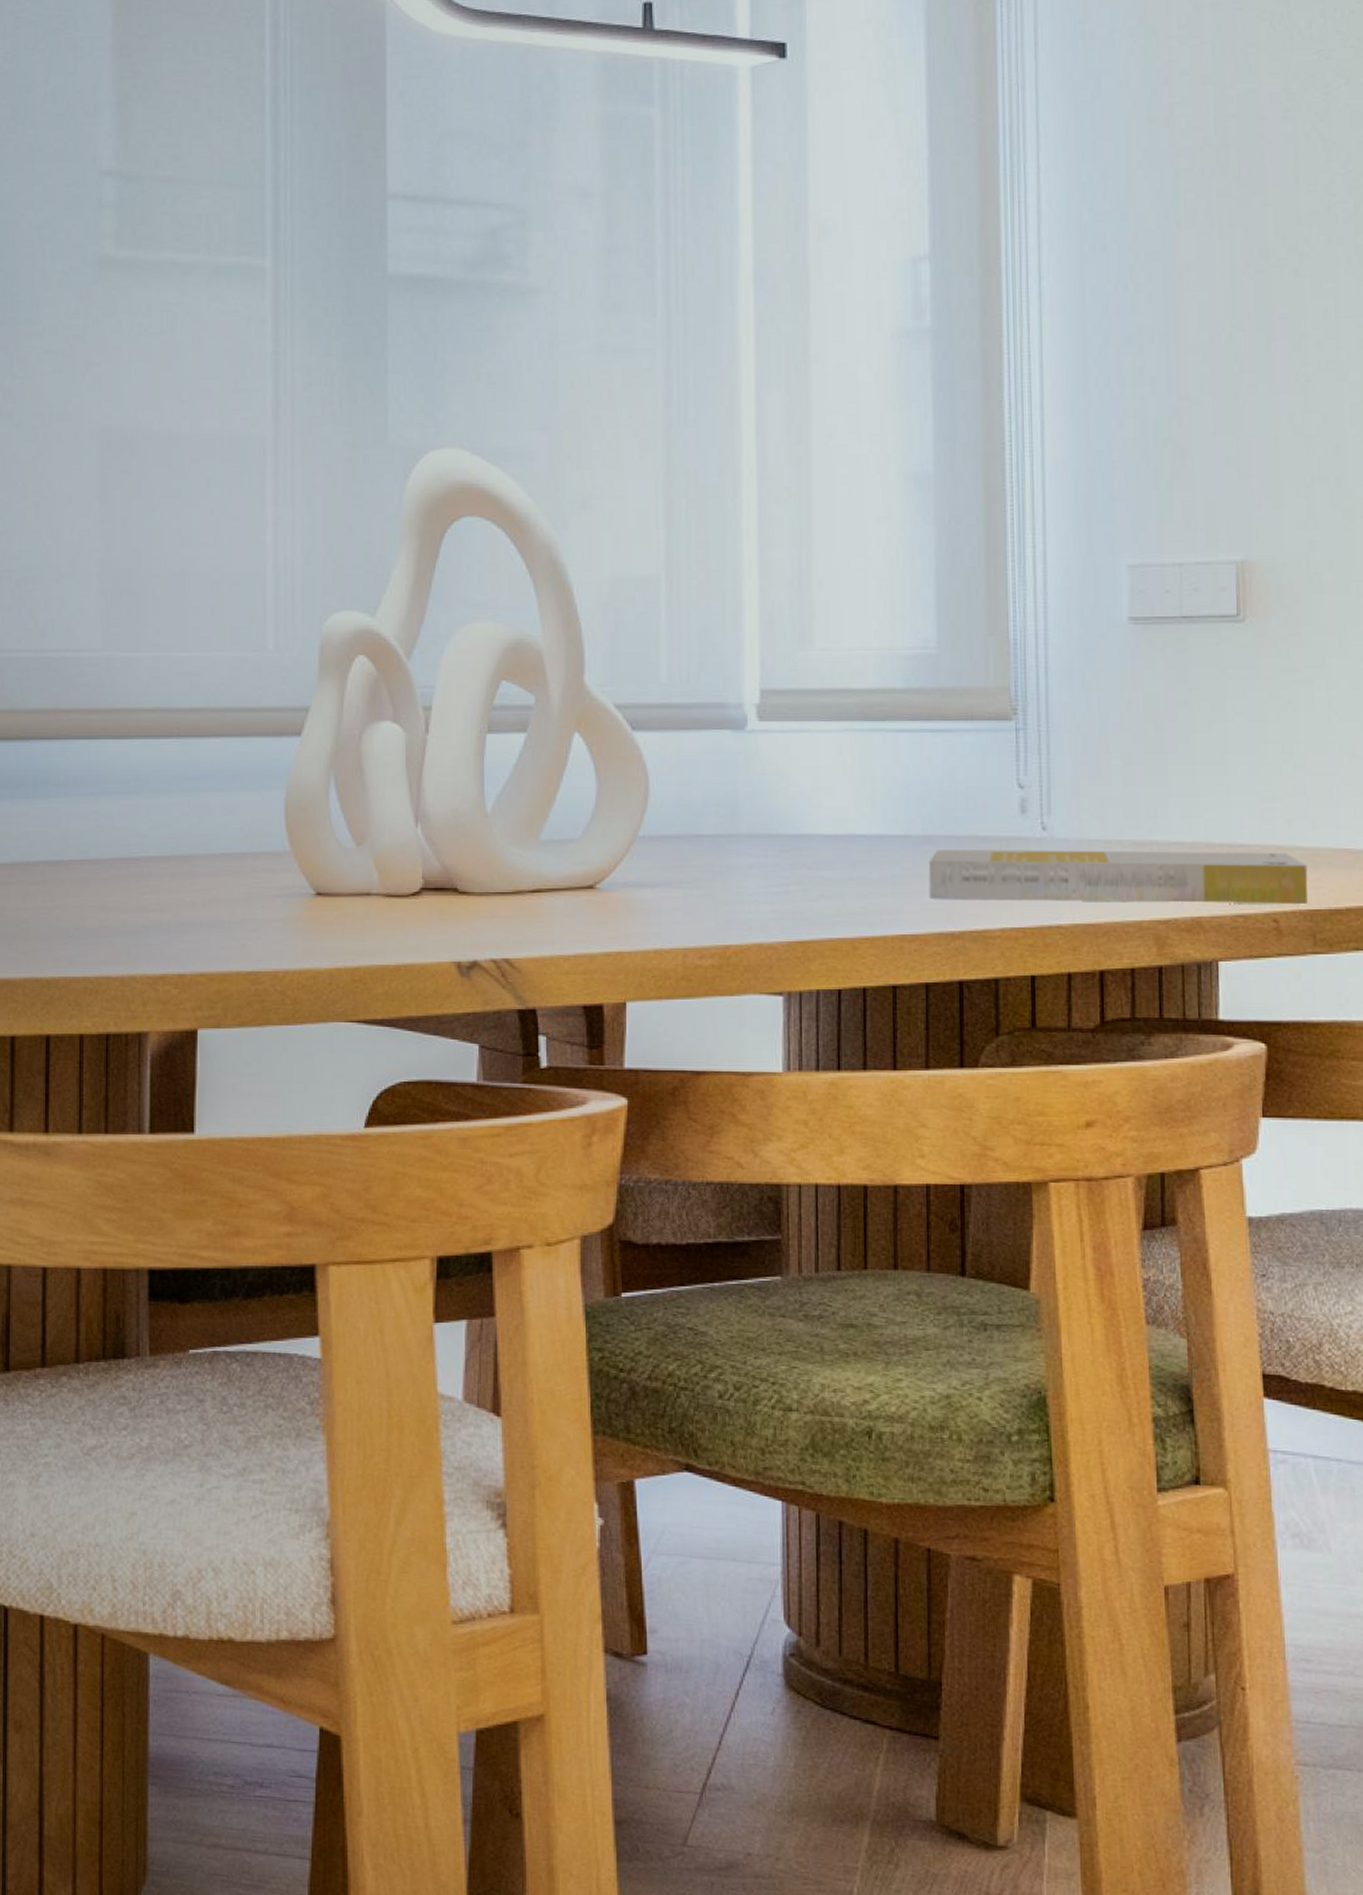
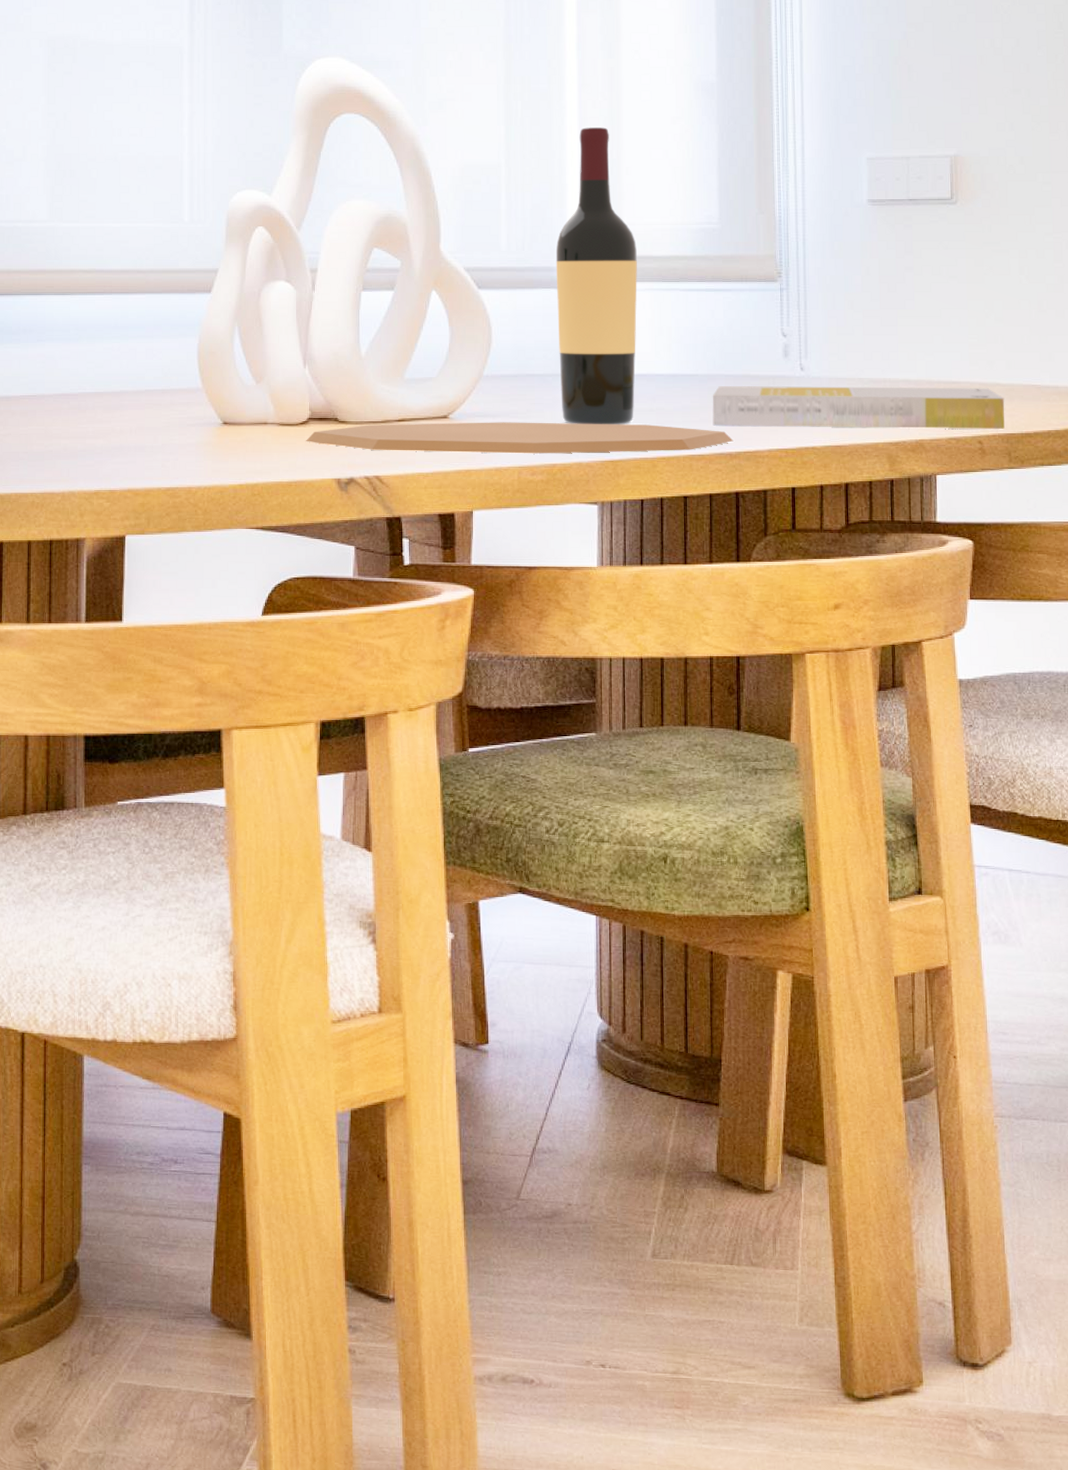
placemat: none [418,893,956,933] -> present [306,422,734,454]
wine bottle: none [729,530,833,898] -> present [555,127,637,425]

